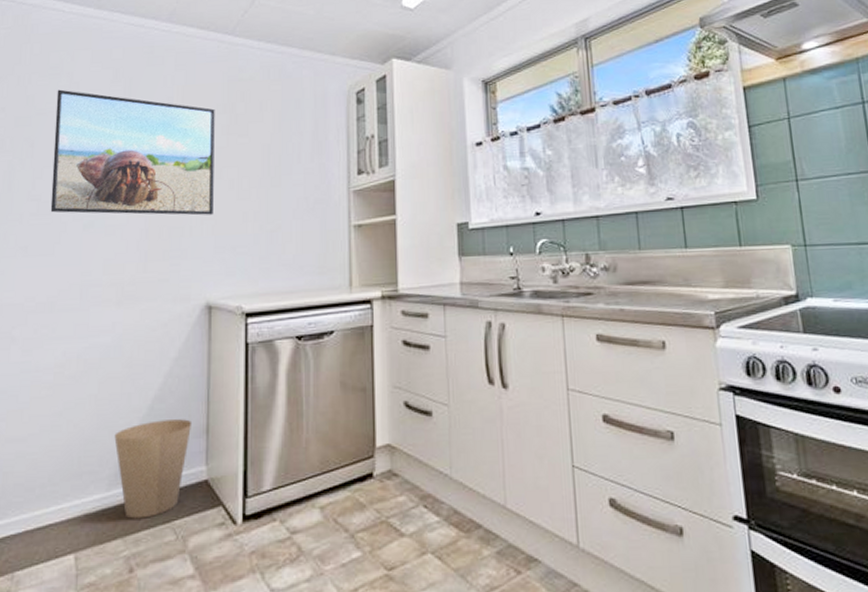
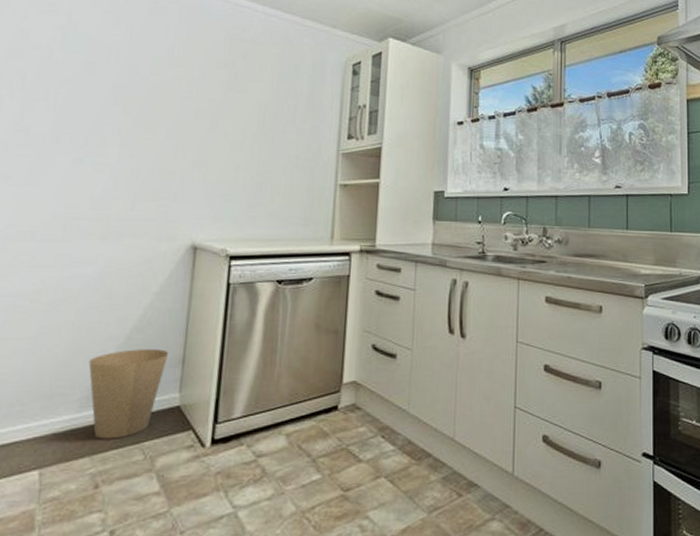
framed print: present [50,89,215,216] -> none [38,27,215,162]

